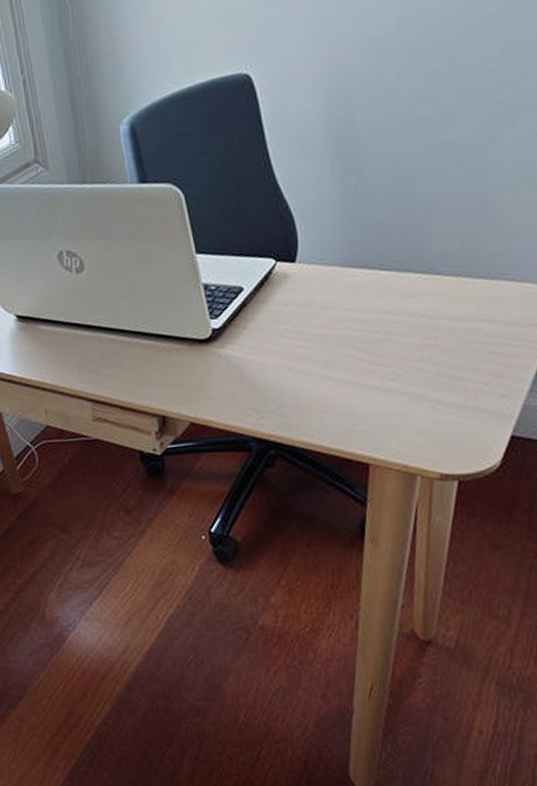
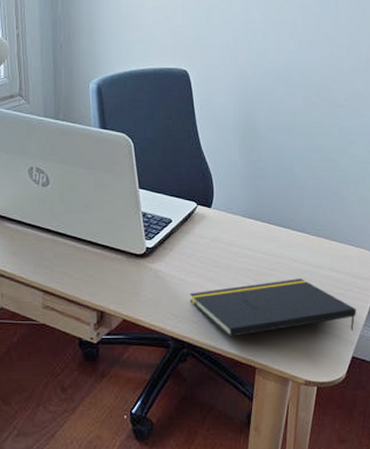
notepad: none [273,339,517,429] -> present [189,279,356,337]

